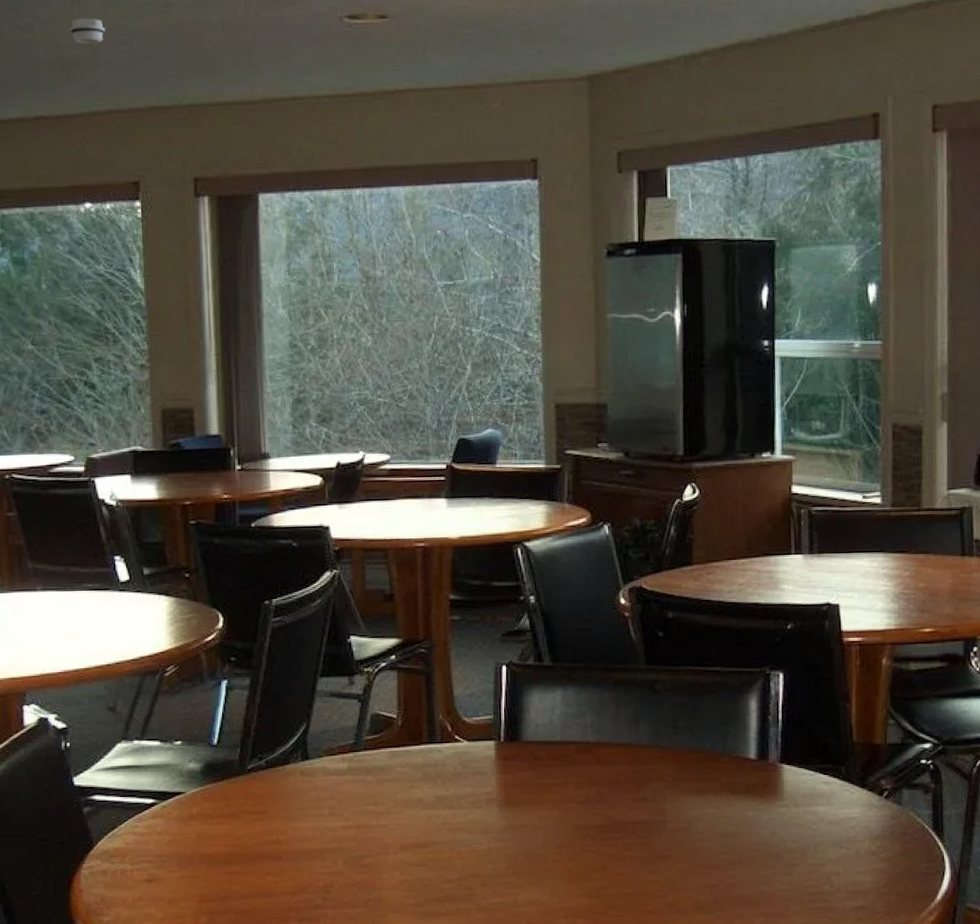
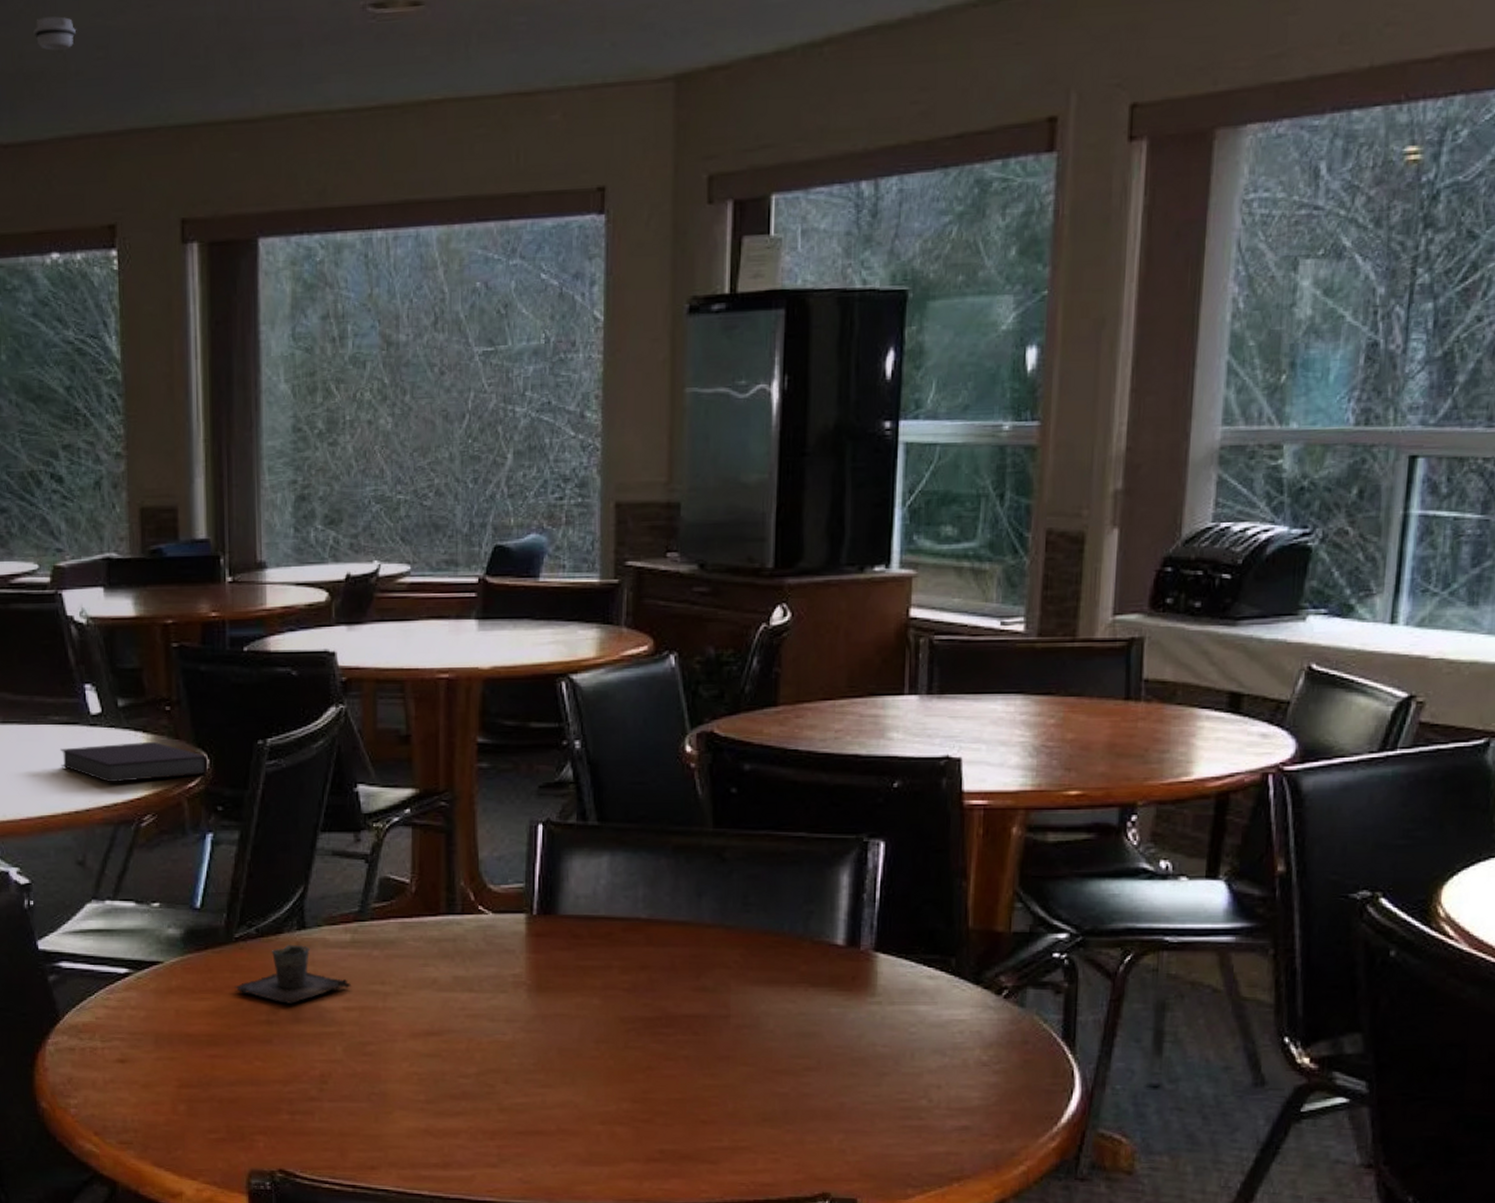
notebook: none [93,603,223,640] -> present [60,741,209,783]
cup: none [247,773,349,825] -> present [233,944,351,1004]

